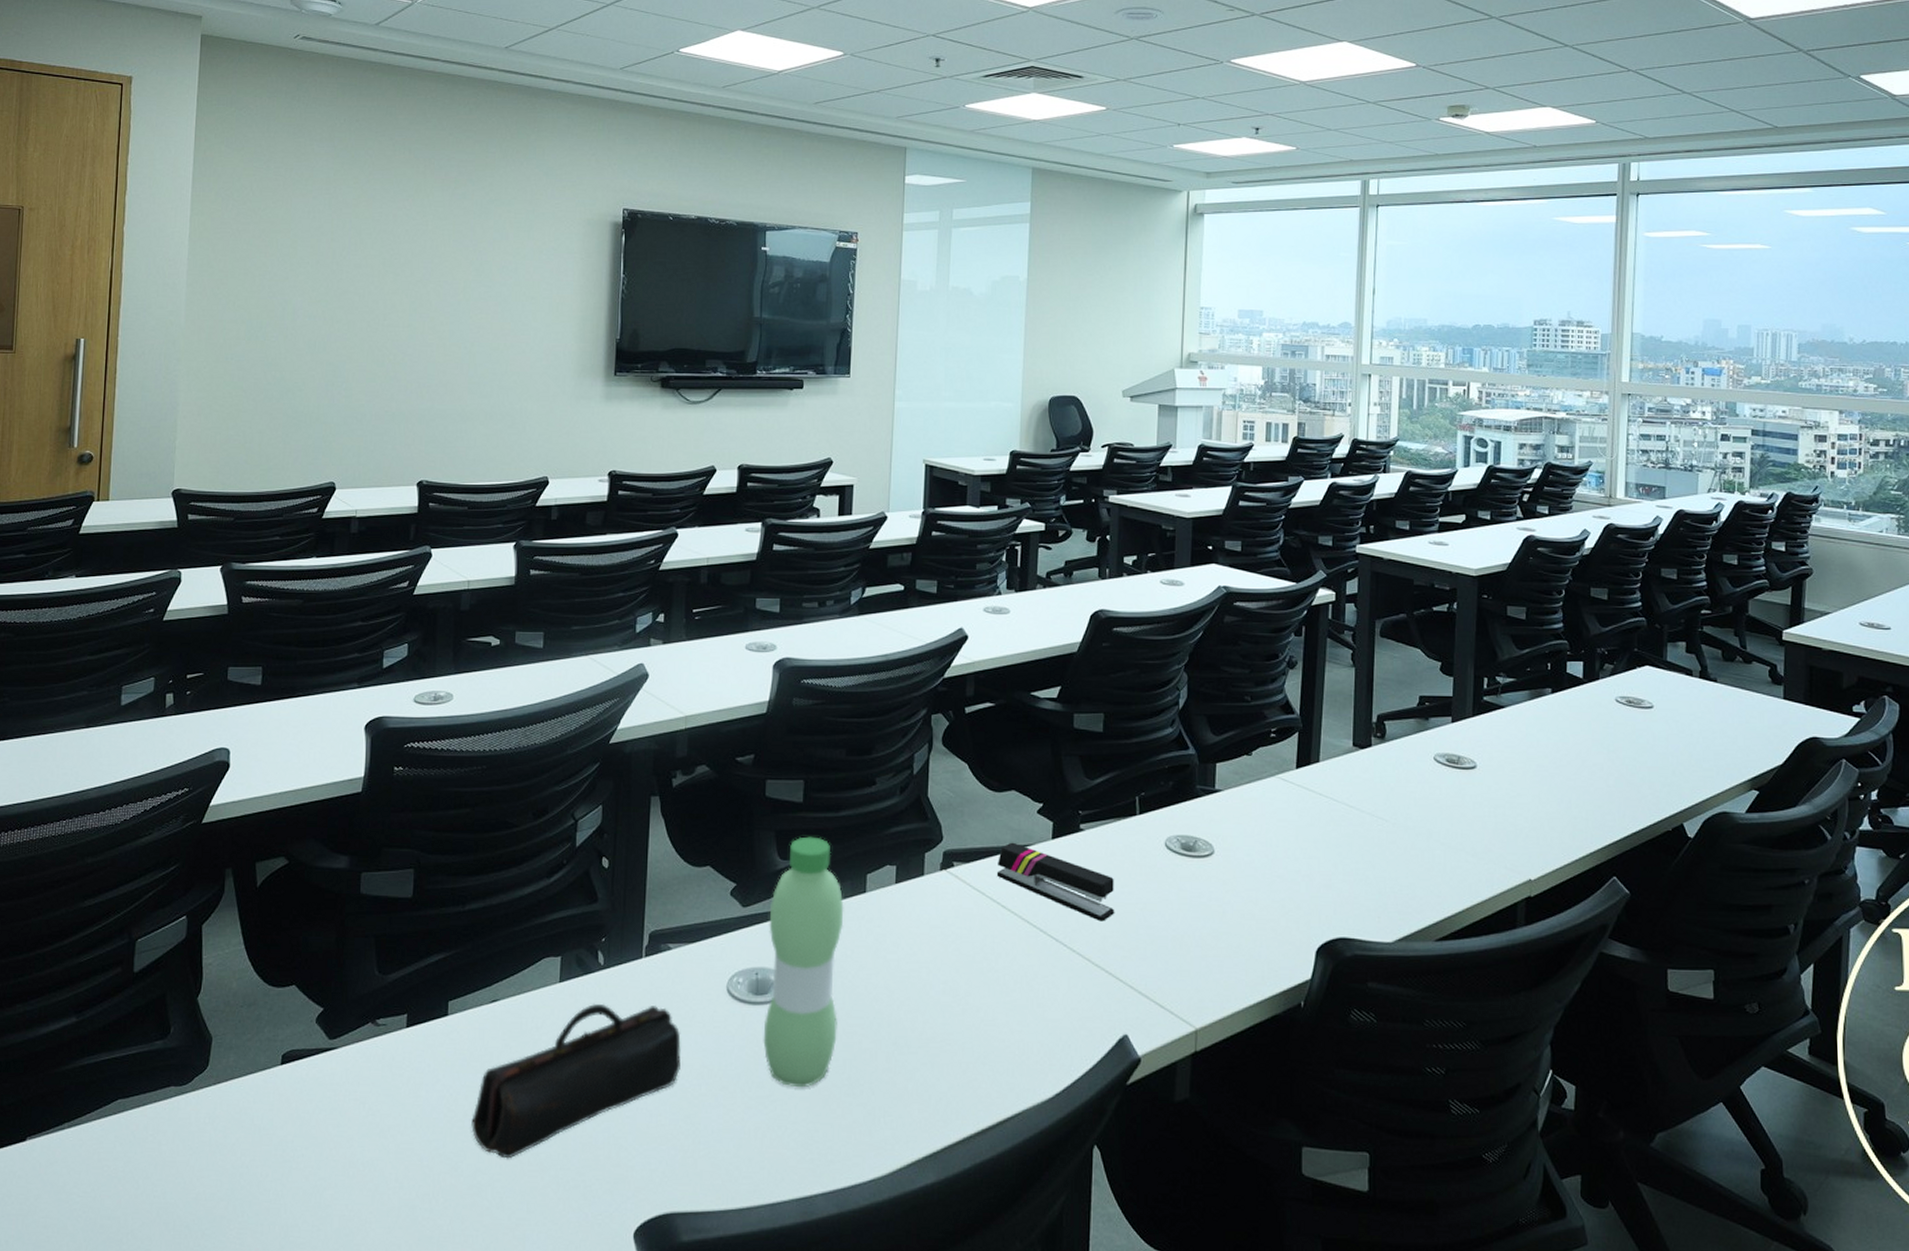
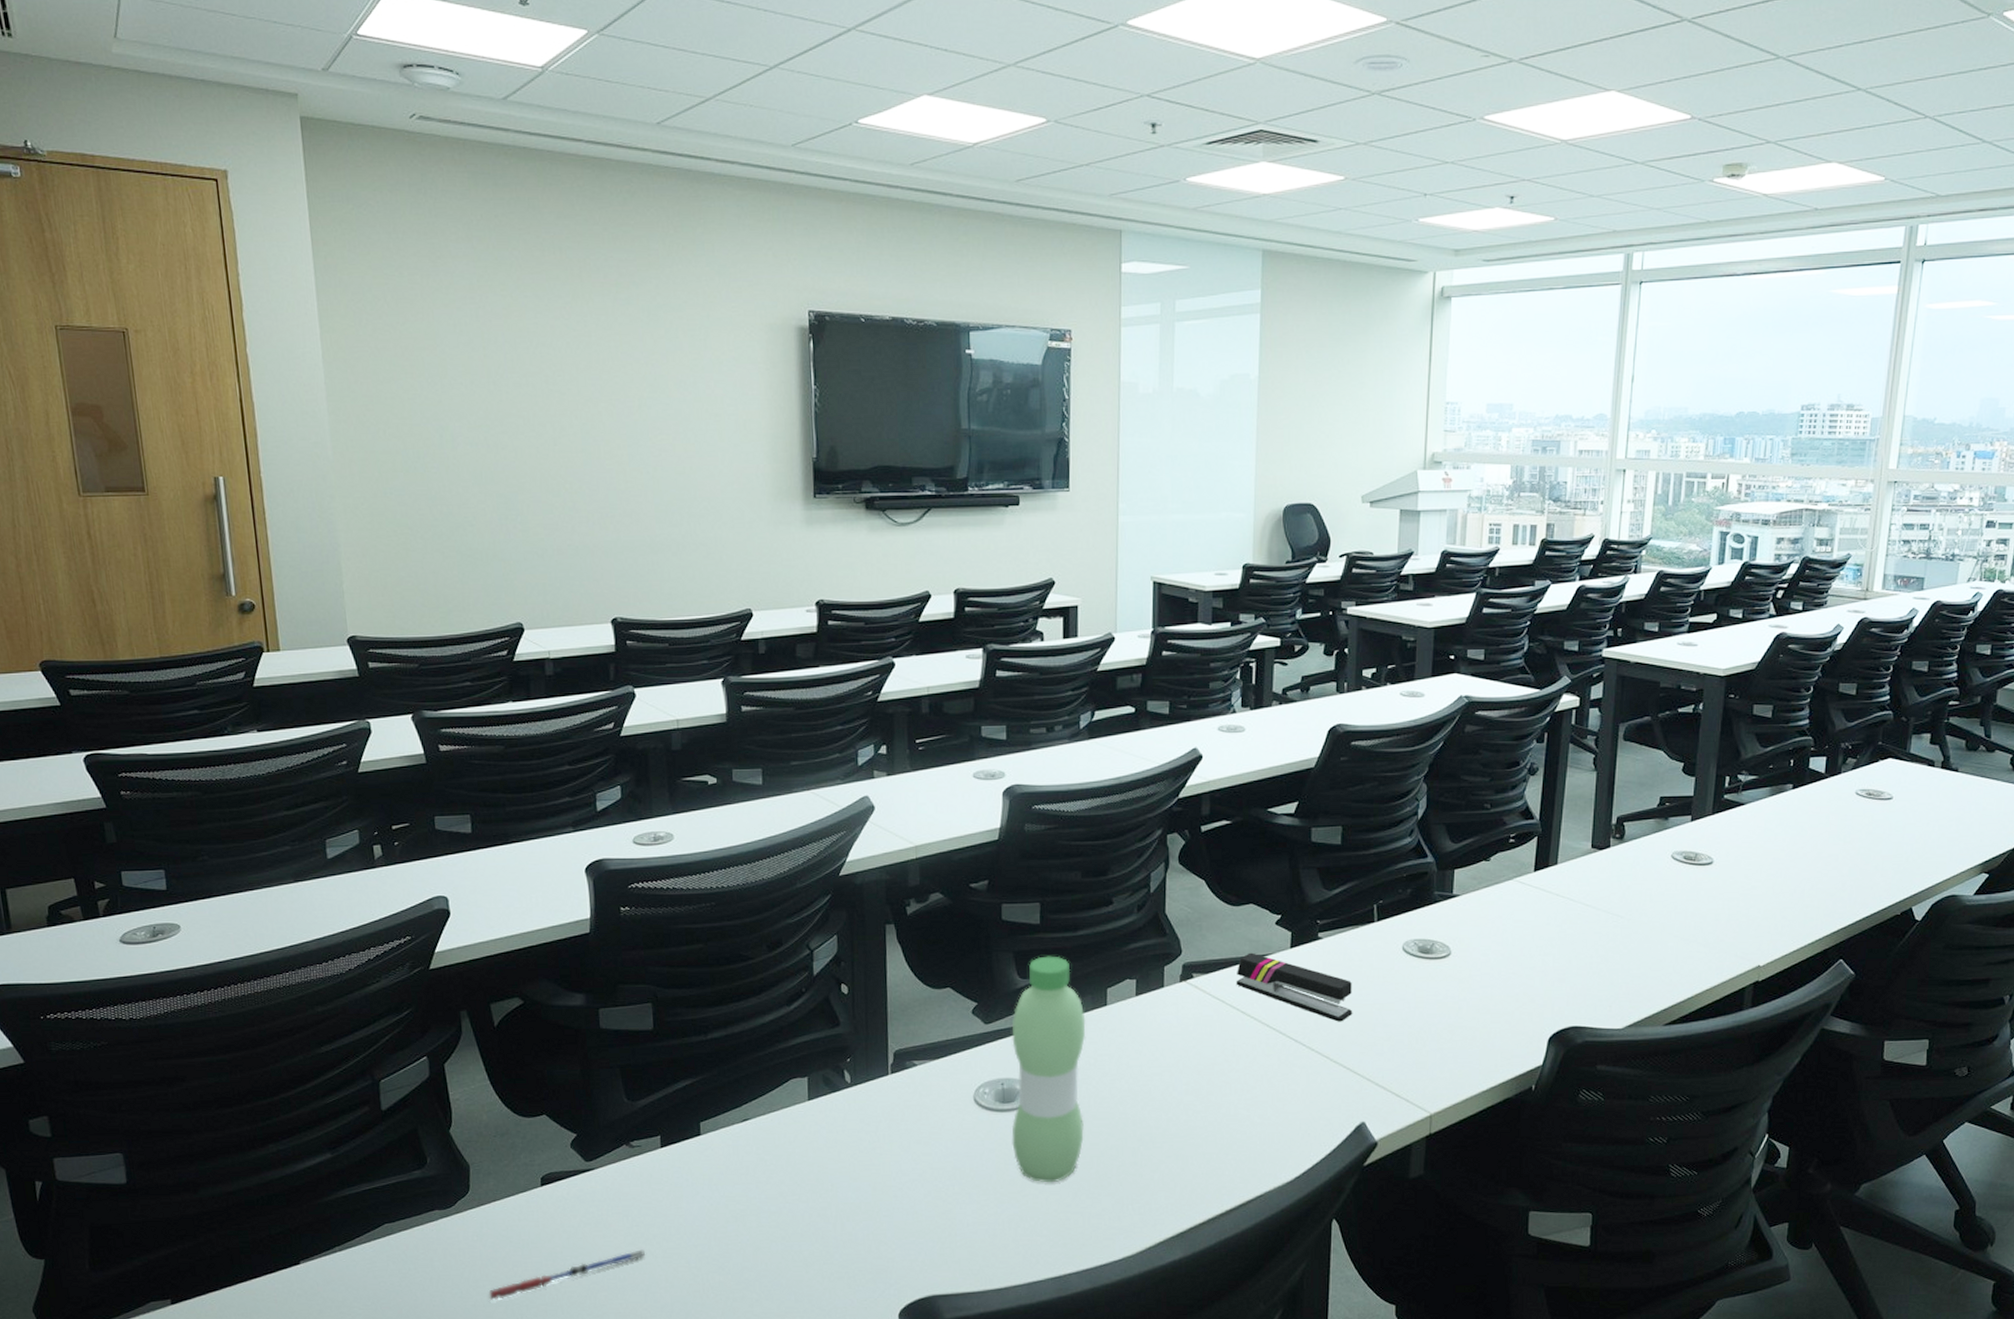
pen: none [212,1142,377,1194] -> present [488,1249,645,1301]
pencil case: present [471,1003,681,1159] -> none [734,1117,933,1257]

